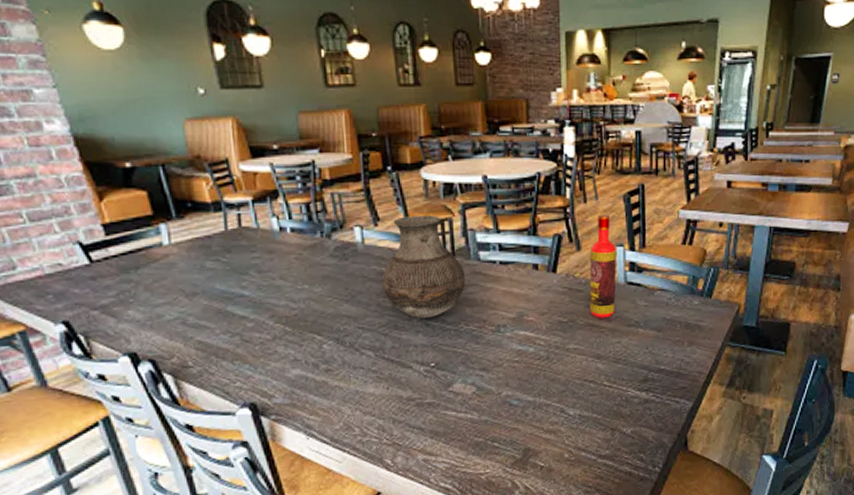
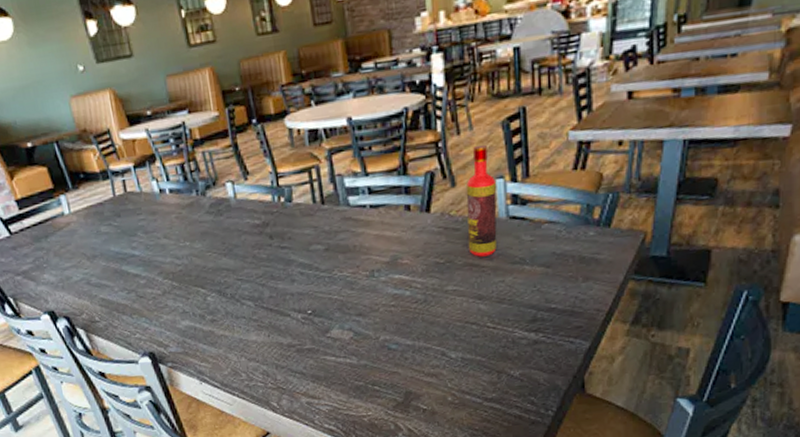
vase: present [381,214,466,318] -> none [255,164,337,268]

